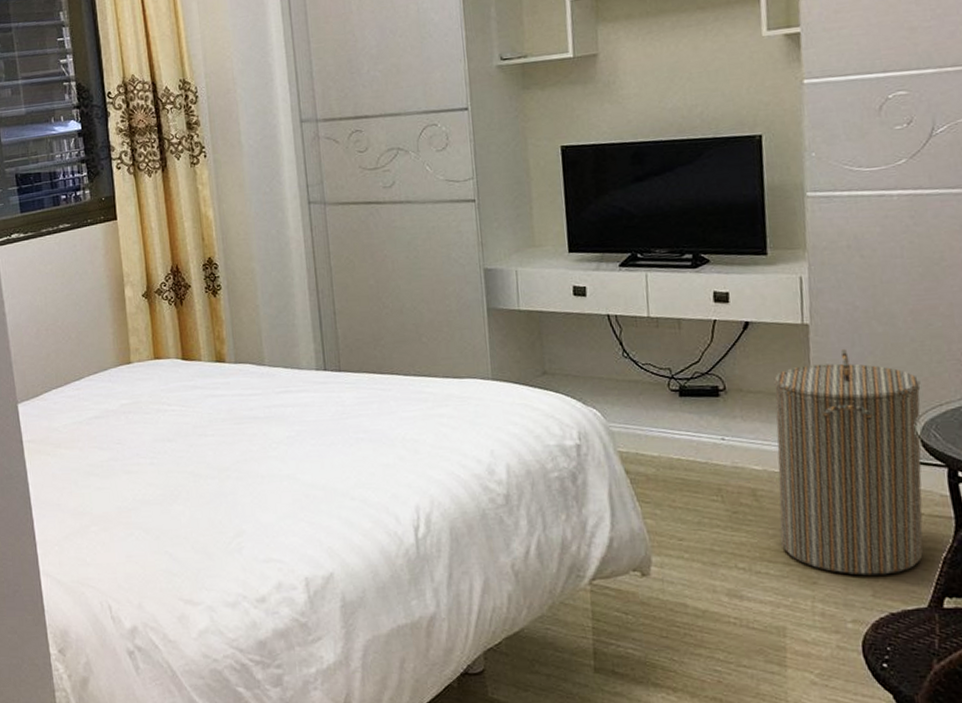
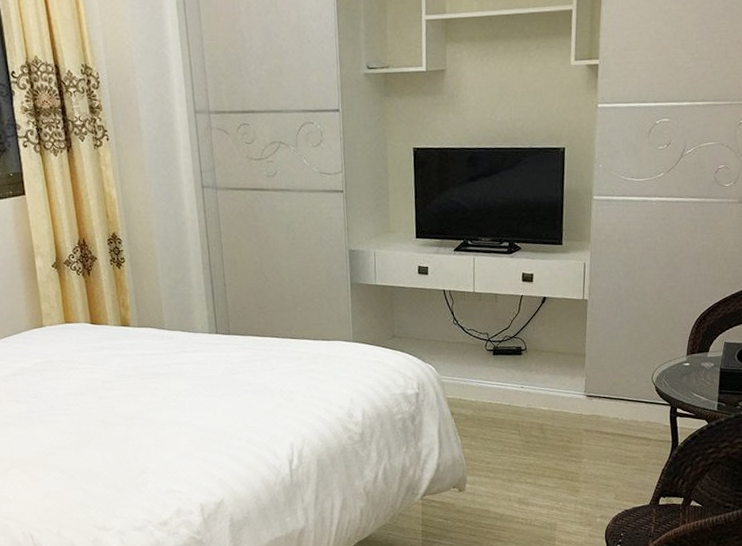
laundry hamper: present [774,349,923,576] -> none [557,319,659,484]

